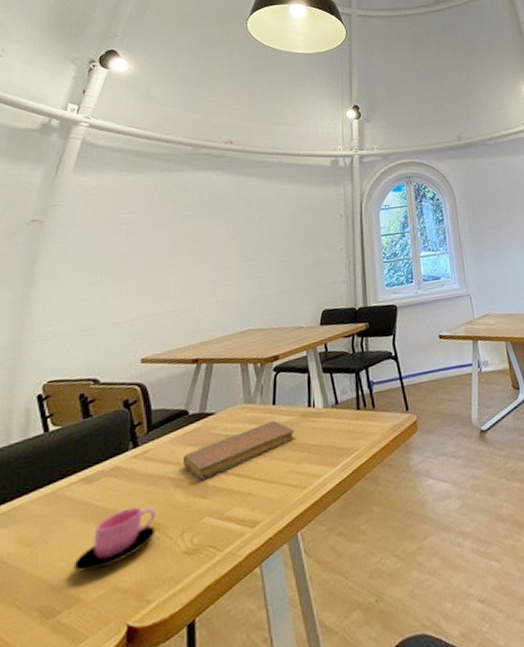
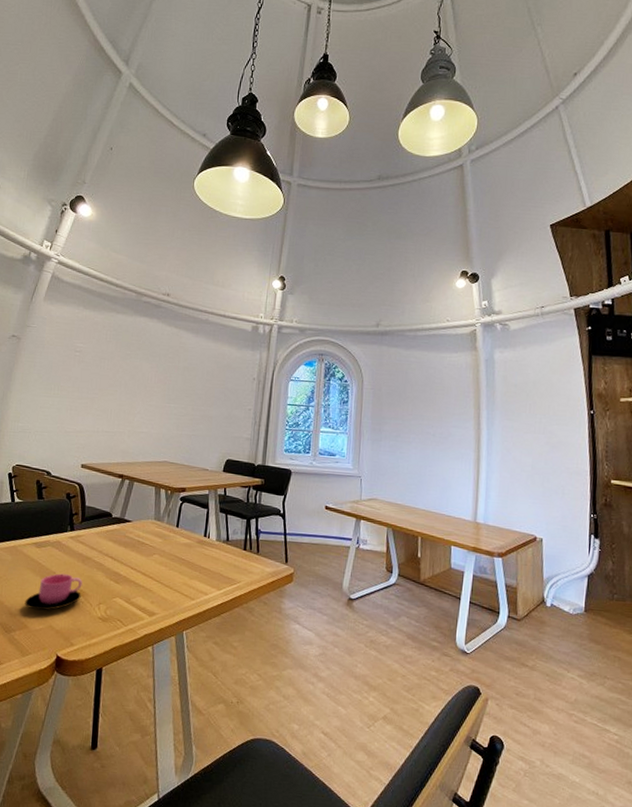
notebook: present [184,420,295,481] -> none [105,539,191,569]

